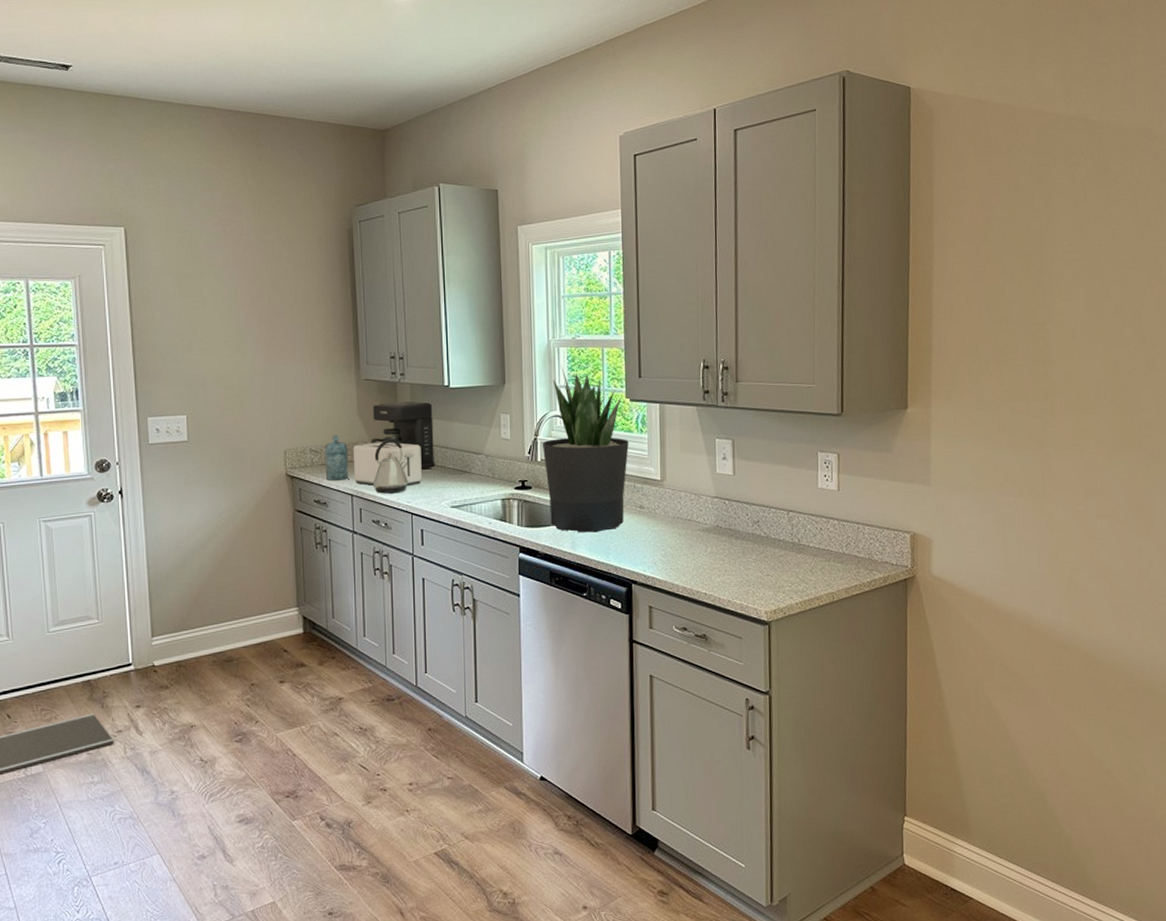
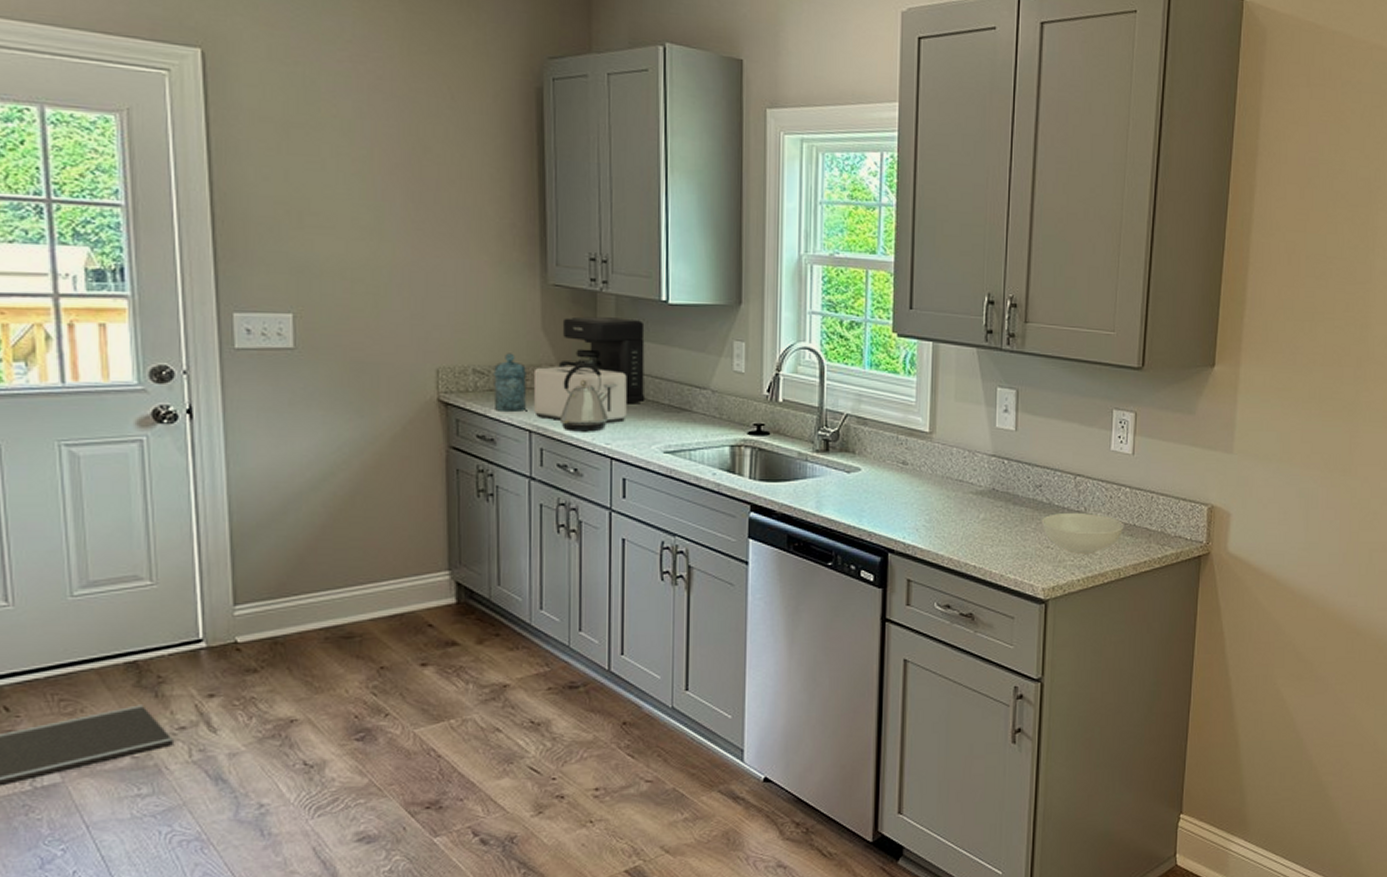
planter: present [542,364,629,532] -> none [785,285,893,489]
bowl: none [760,543,835,581] -> present [1041,512,1124,555]

